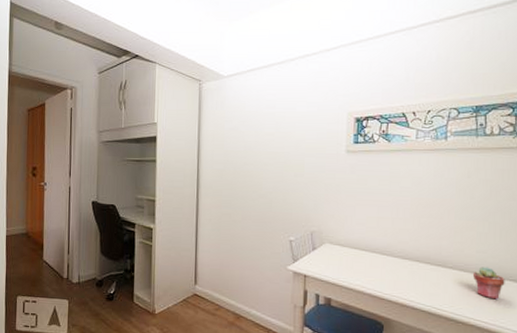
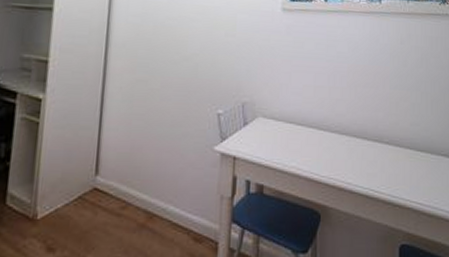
potted succulent: present [472,267,505,300] -> none [407,141,437,177]

